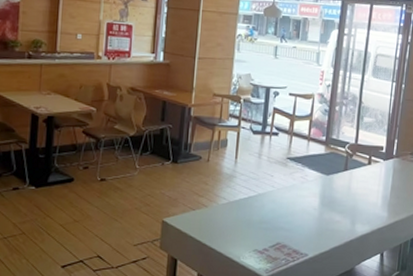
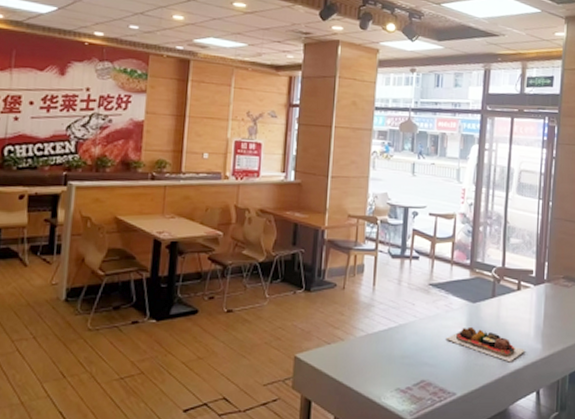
food tray: none [300,196,373,228] -> present [446,326,526,363]

